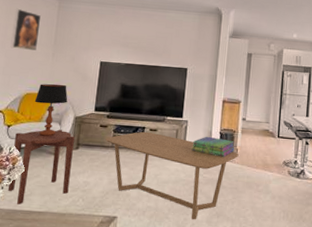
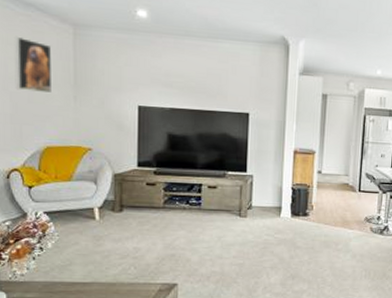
side table: present [7,129,75,205] -> none [40,189,116,276]
table lamp: present [34,83,68,136] -> none [59,134,102,198]
coffee table: present [105,131,239,220] -> none [155,189,314,283]
stack of books: present [191,136,235,157] -> none [259,192,310,215]

